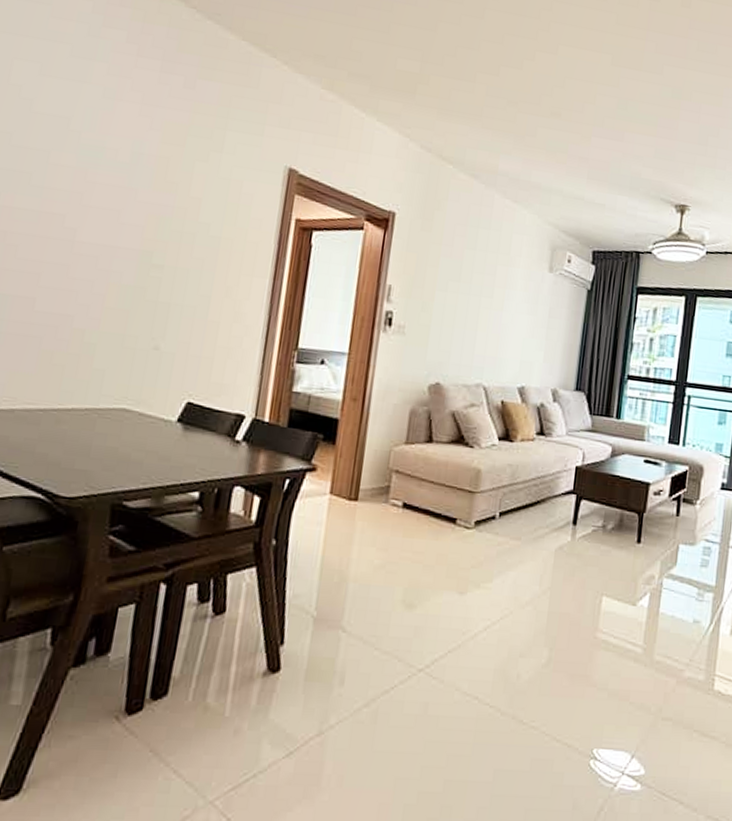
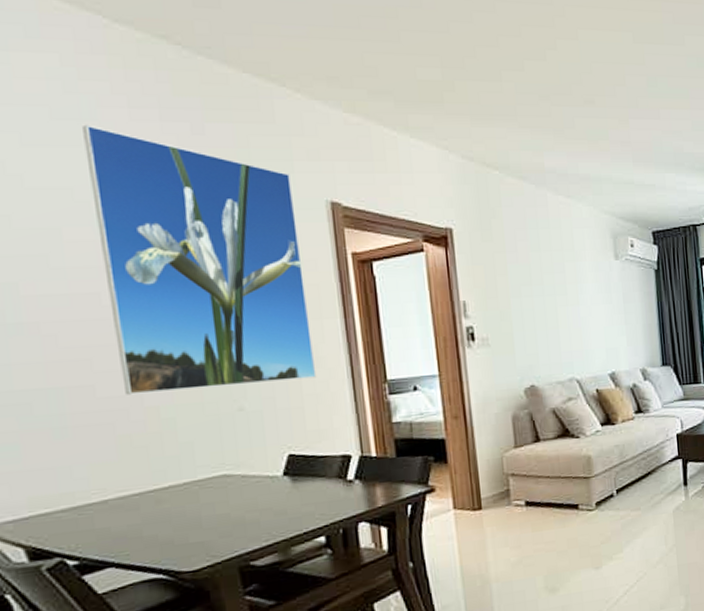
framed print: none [60,64,259,332] -> present [83,124,317,395]

